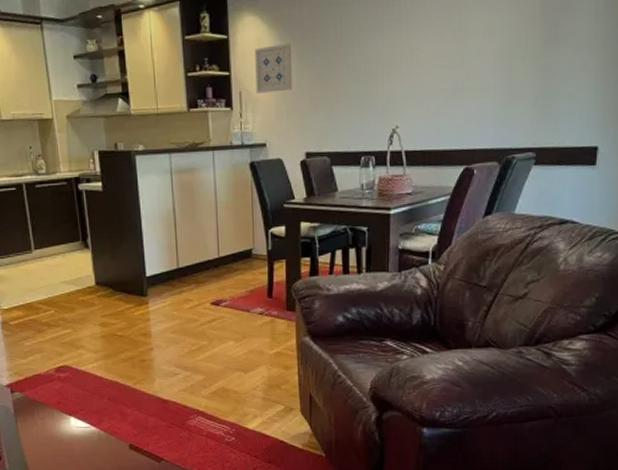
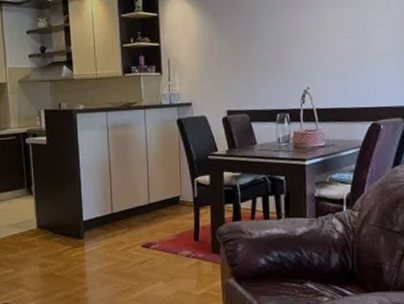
wall art: present [255,42,293,93] -> none [181,18,215,61]

